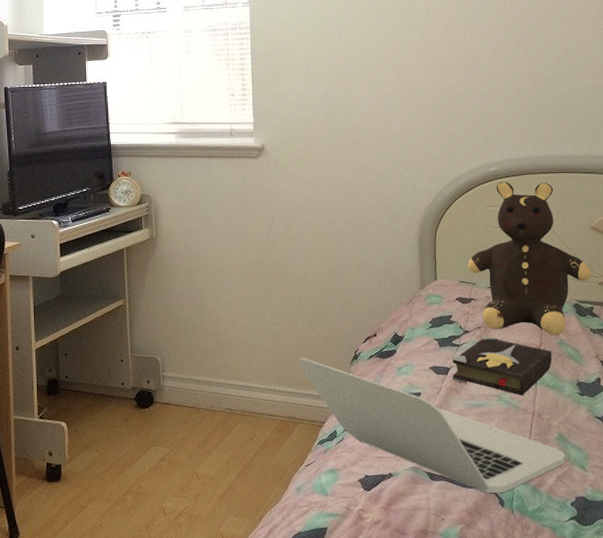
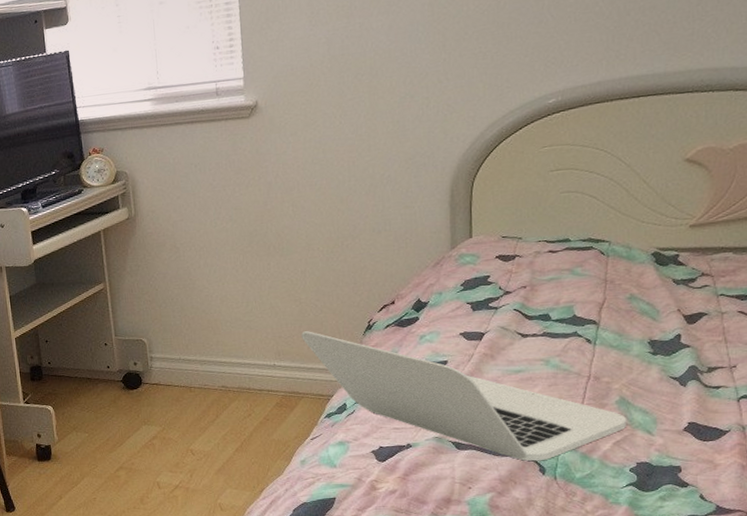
hardback book: present [452,336,552,395] -> none [487,295,617,358]
teddy bear: present [468,182,592,336] -> none [513,110,680,291]

